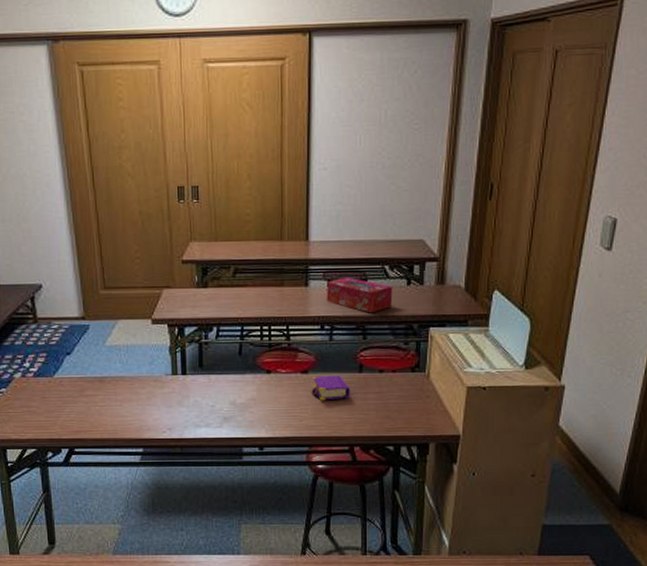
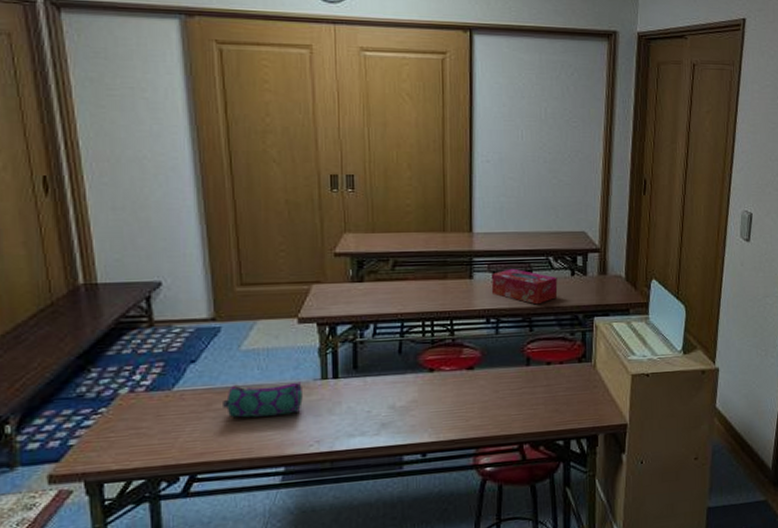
pencil case: none [93,375,157,404] -> present [223,381,303,418]
book: present [312,375,350,401] -> none [478,370,518,398]

